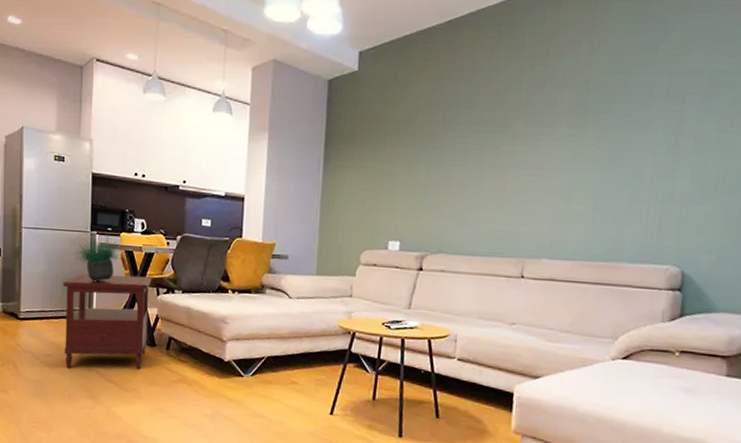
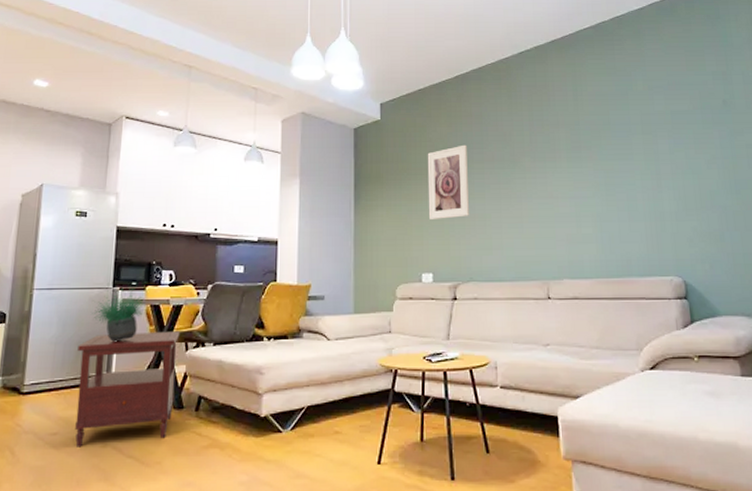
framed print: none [401,103,452,186] -> present [427,144,469,221]

